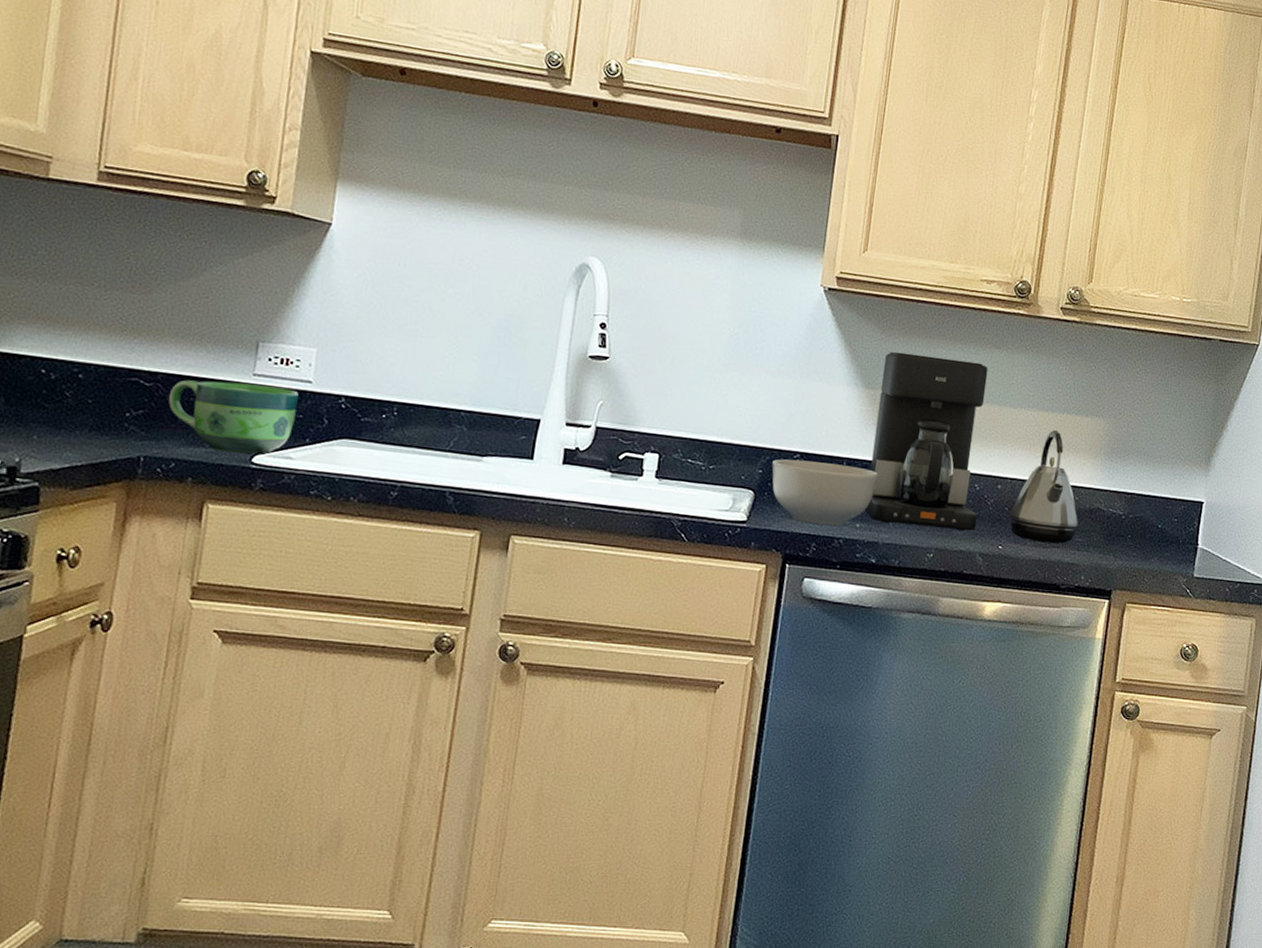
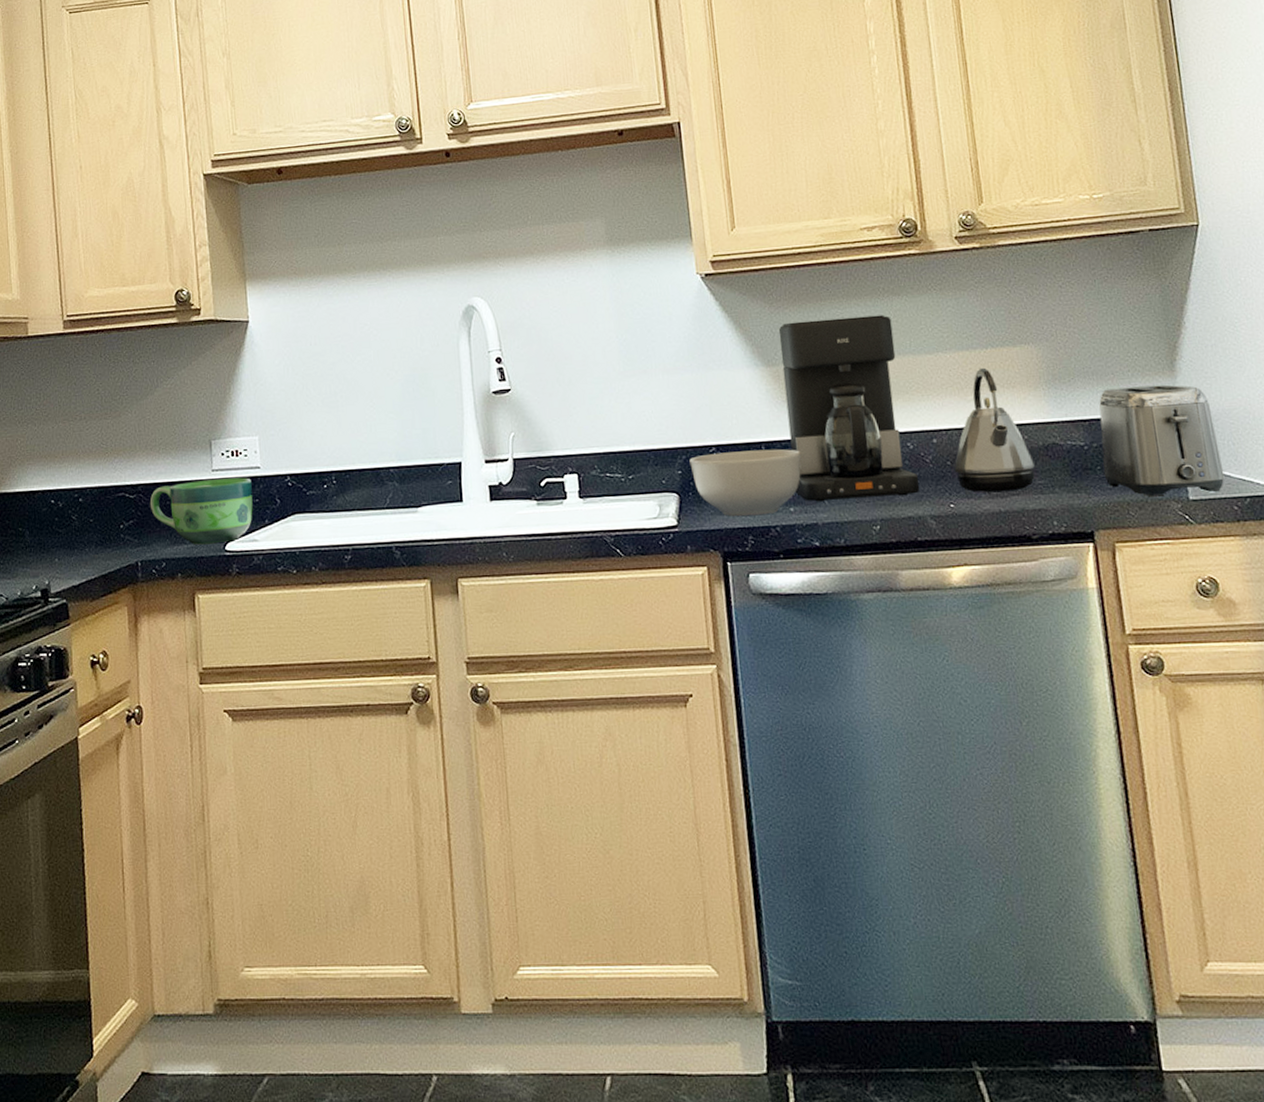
toaster: none [1132,469,1230,575] -> present [1099,384,1225,497]

